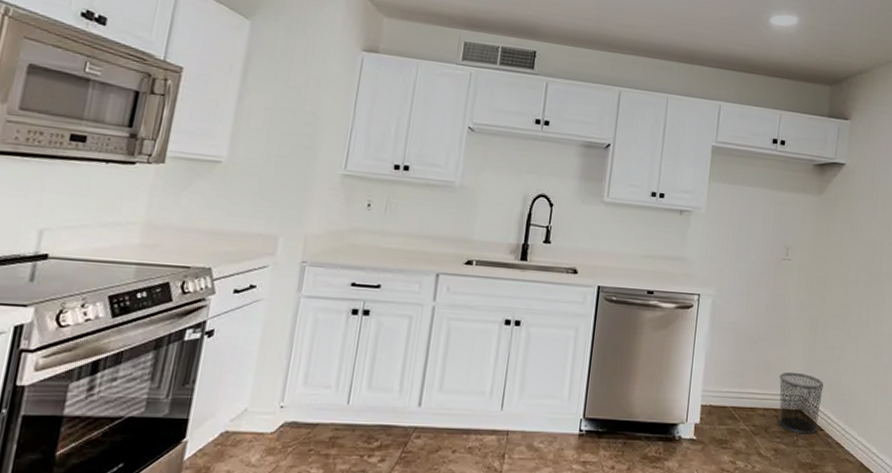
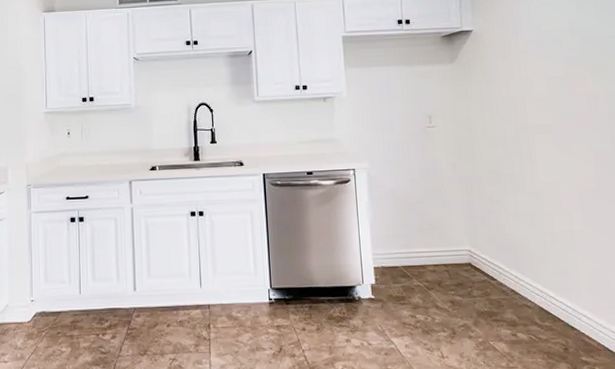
waste bin: present [779,372,824,435] -> none [443,228,489,285]

